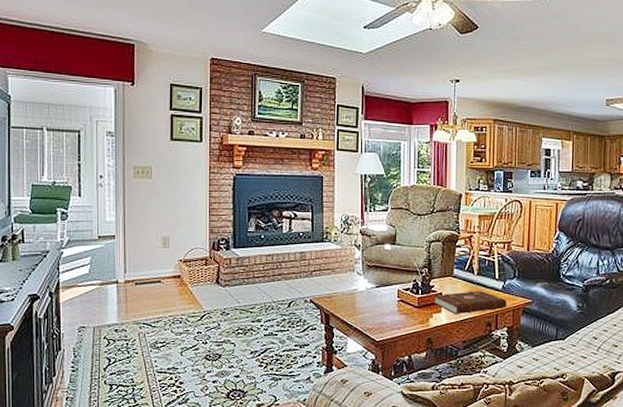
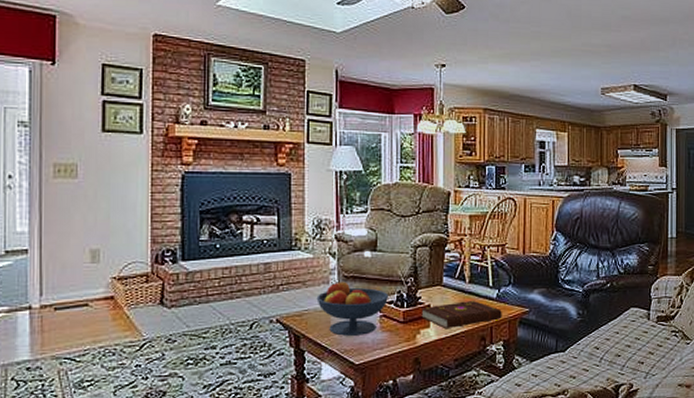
fruit bowl: none [344,270,406,316] -> present [316,282,389,336]

